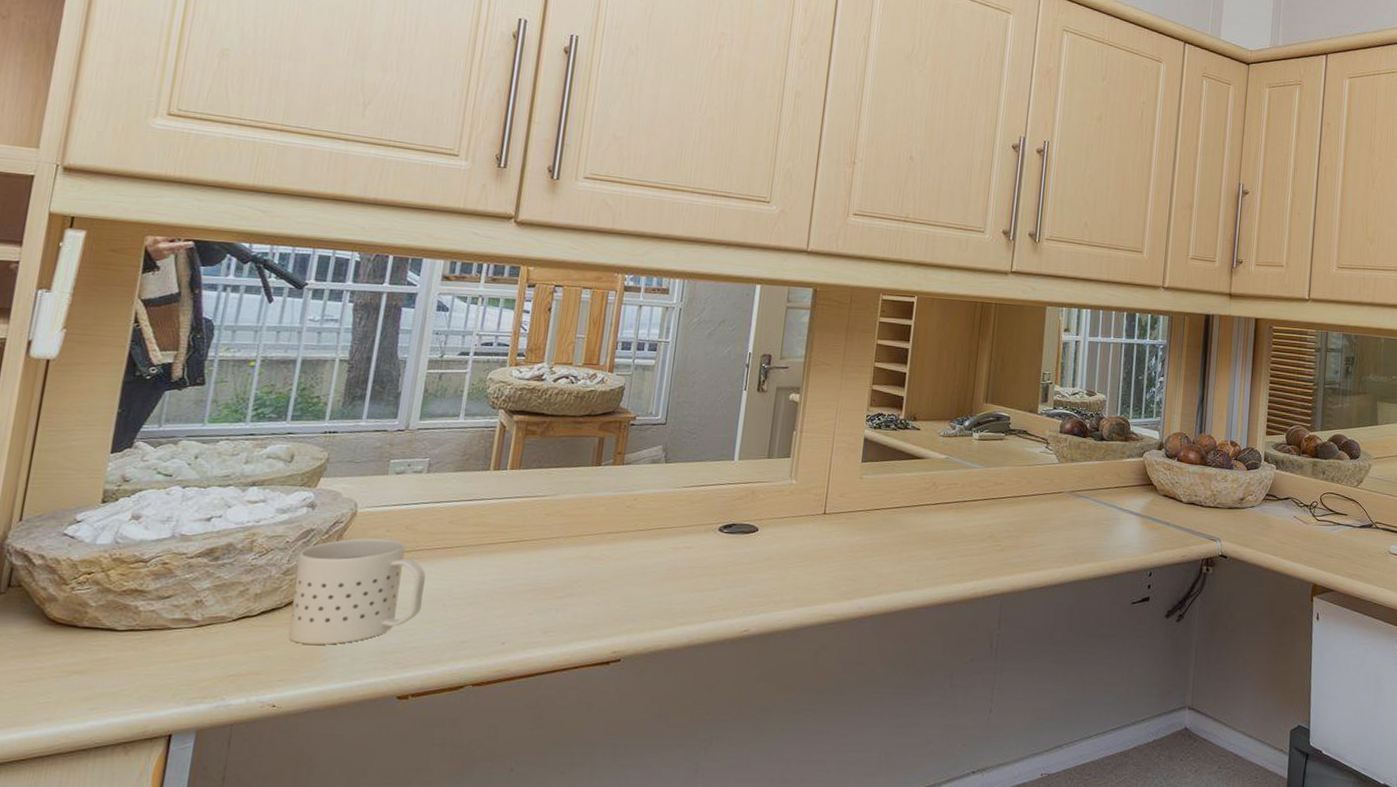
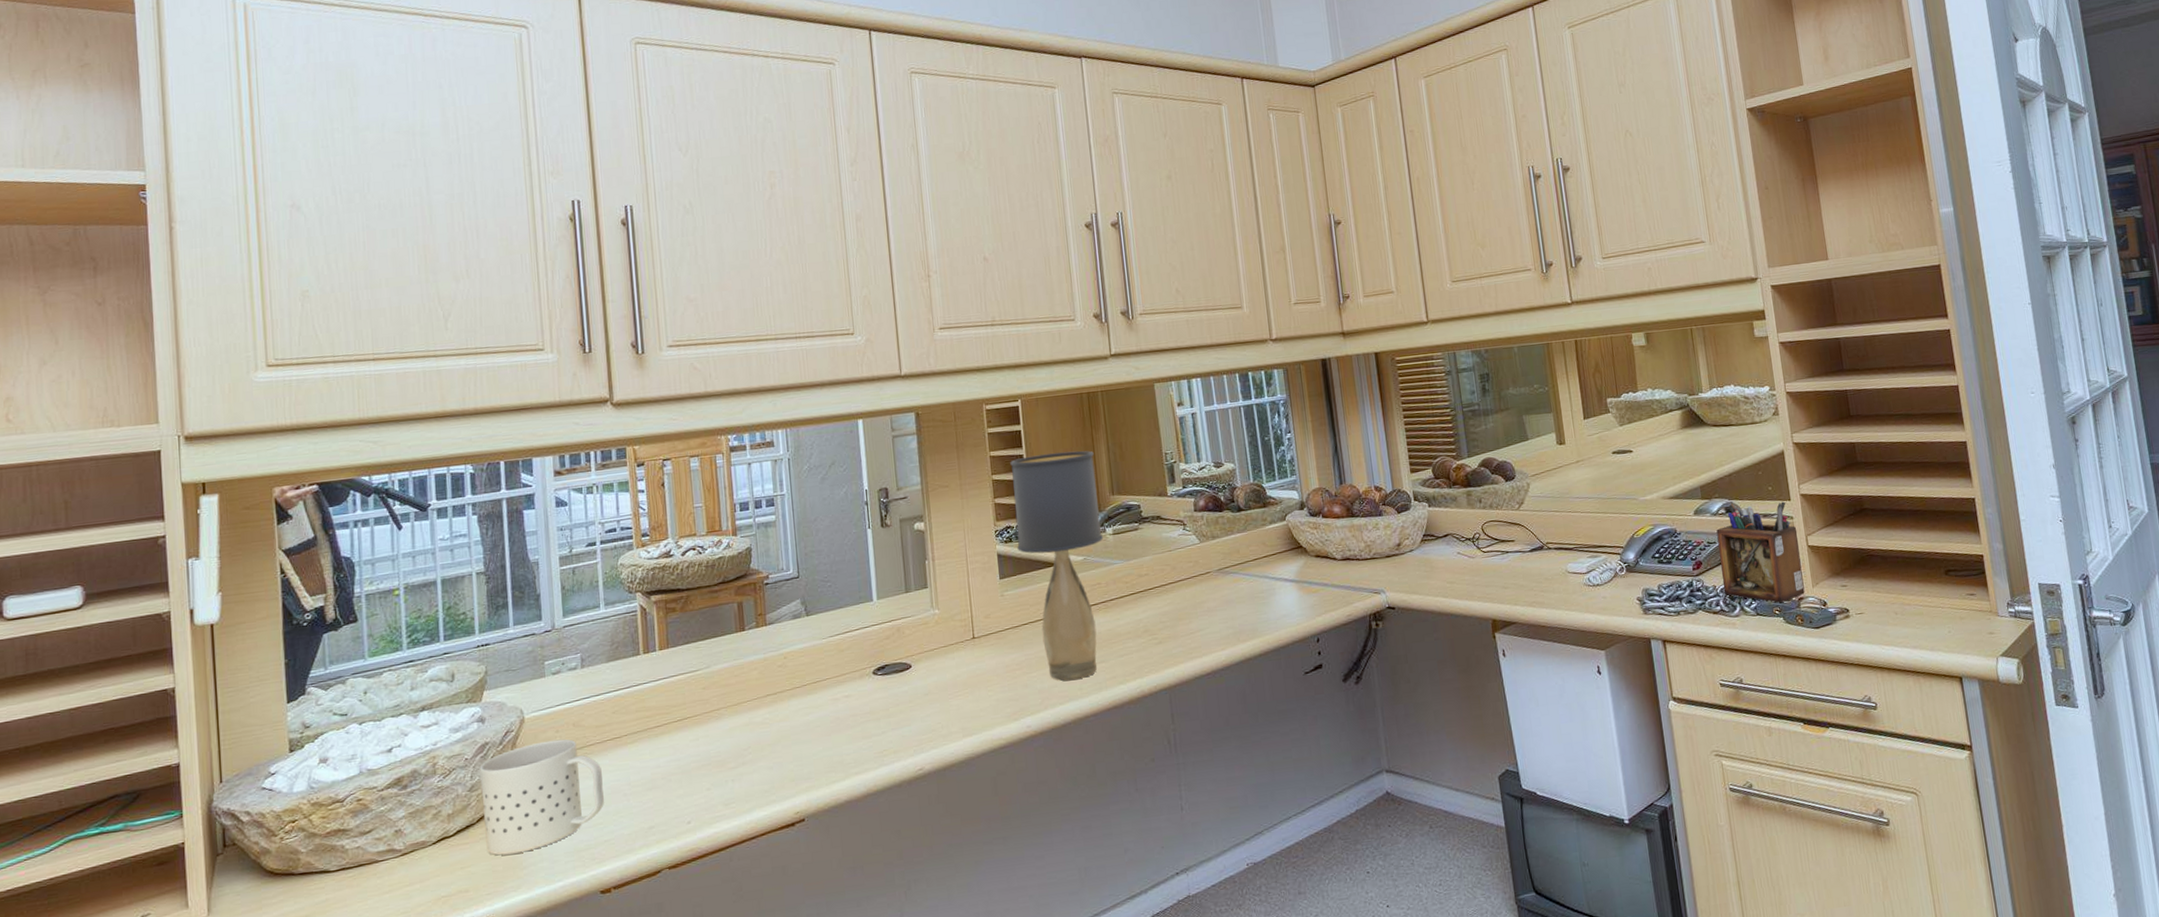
table lamp: none [885,351,976,571] -> present [1010,450,1104,681]

